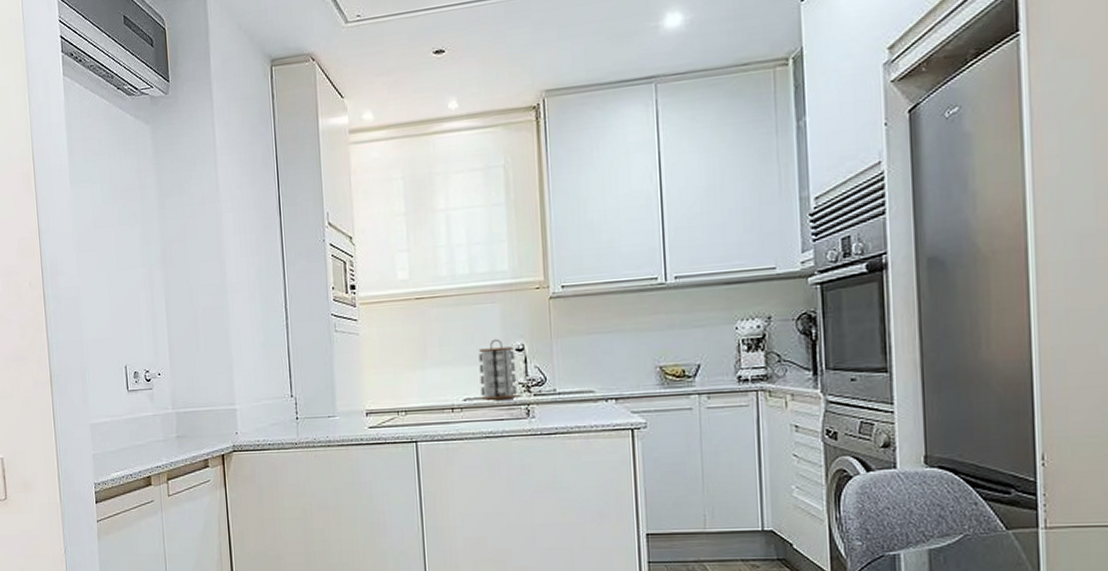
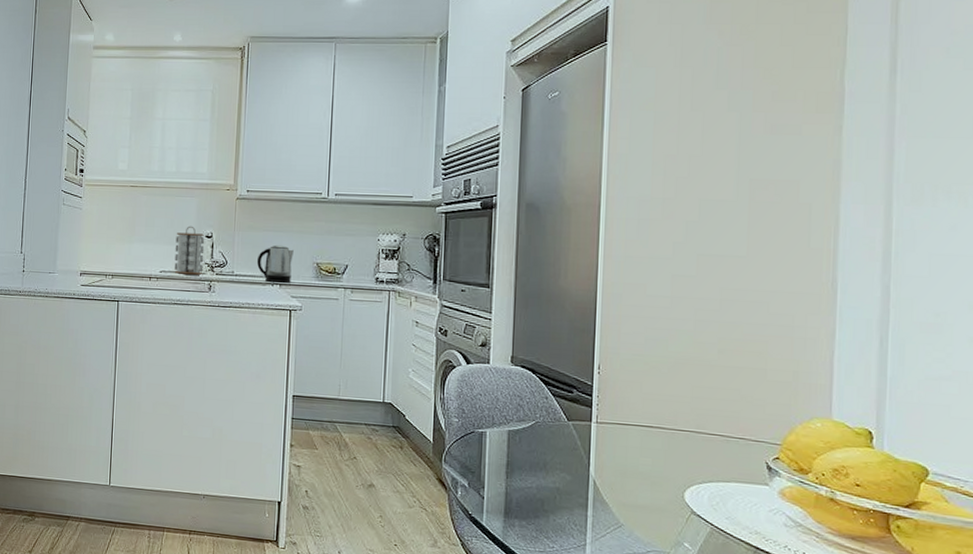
kettle: none [584,349,629,399] -> present [257,245,294,284]

